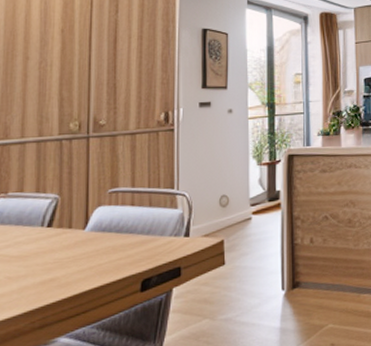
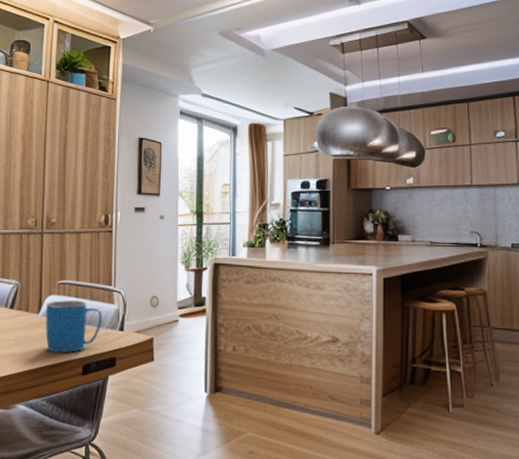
mug: none [94,208,163,272] -> present [45,300,102,353]

